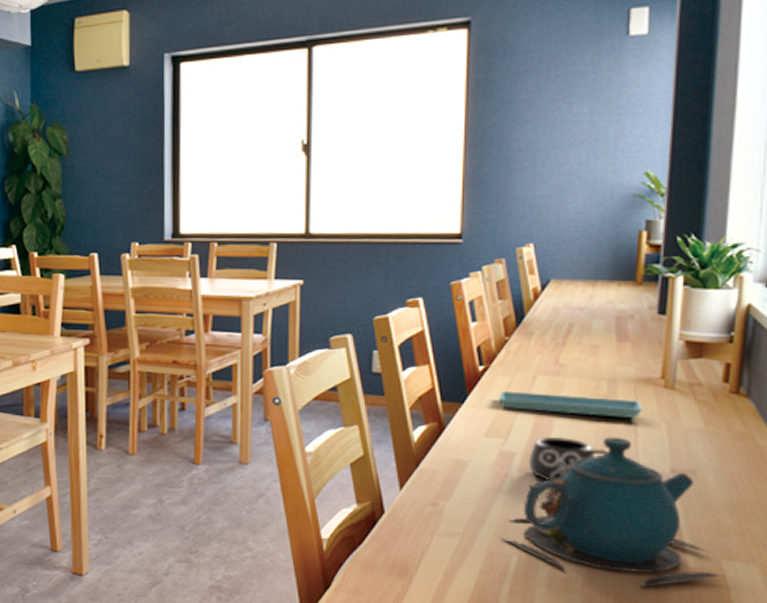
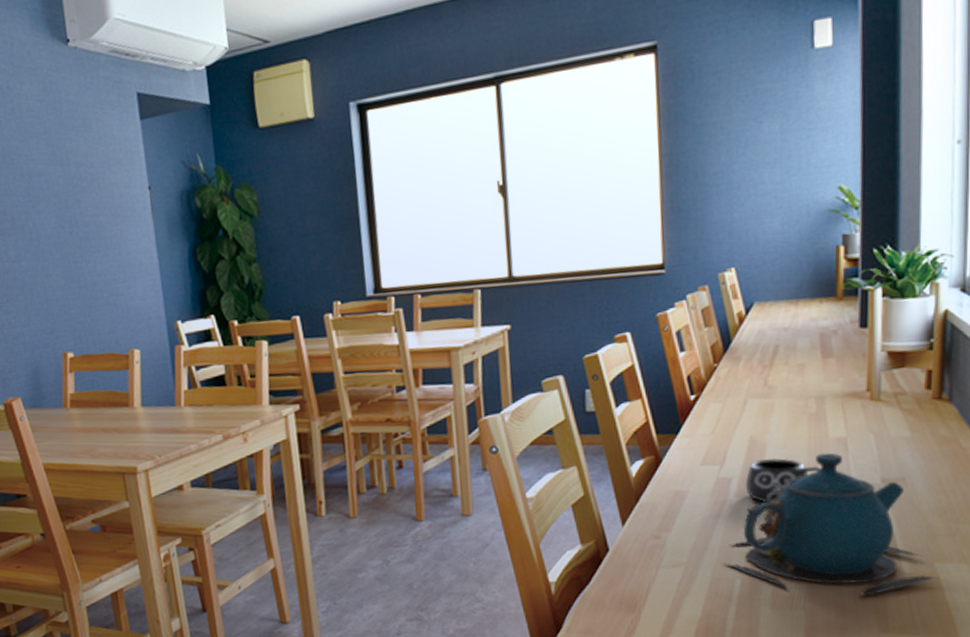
saucer: present [498,391,643,418] -> none [711,414,851,436]

